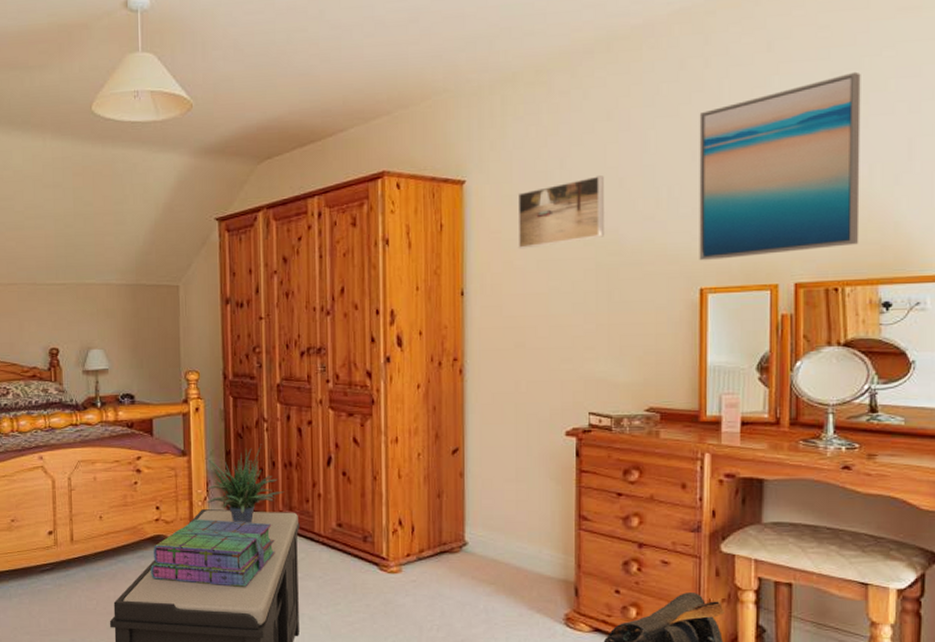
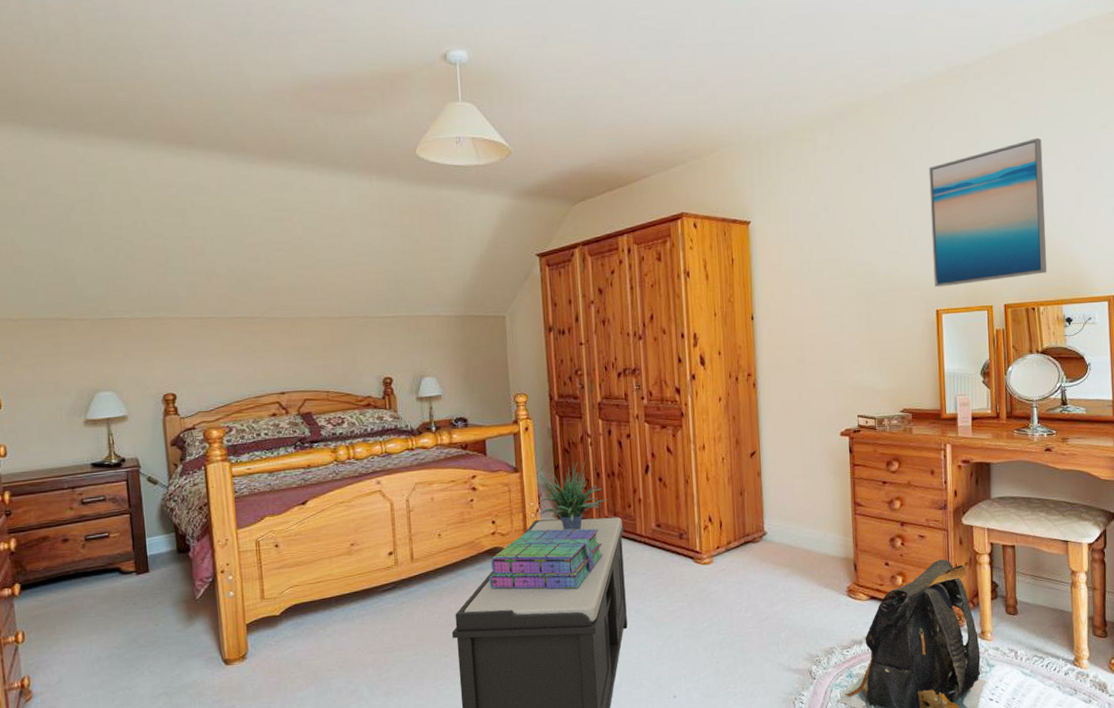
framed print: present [517,175,604,249] -> none [793,218,862,280]

